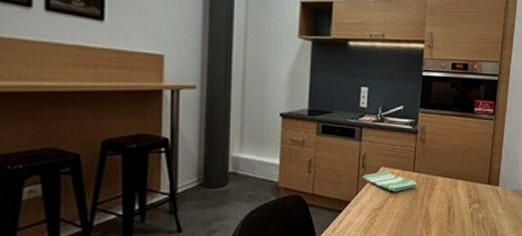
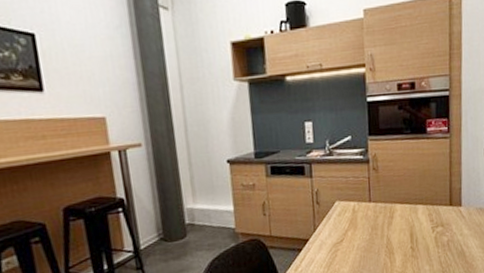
dish towel: present [362,170,417,192] -> none [318,204,375,225]

